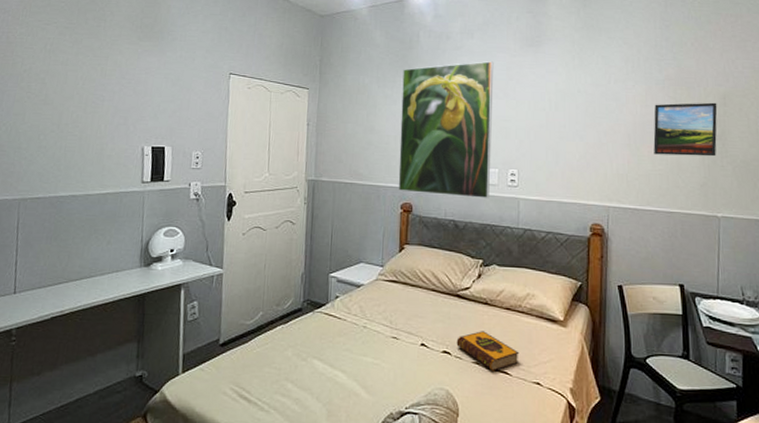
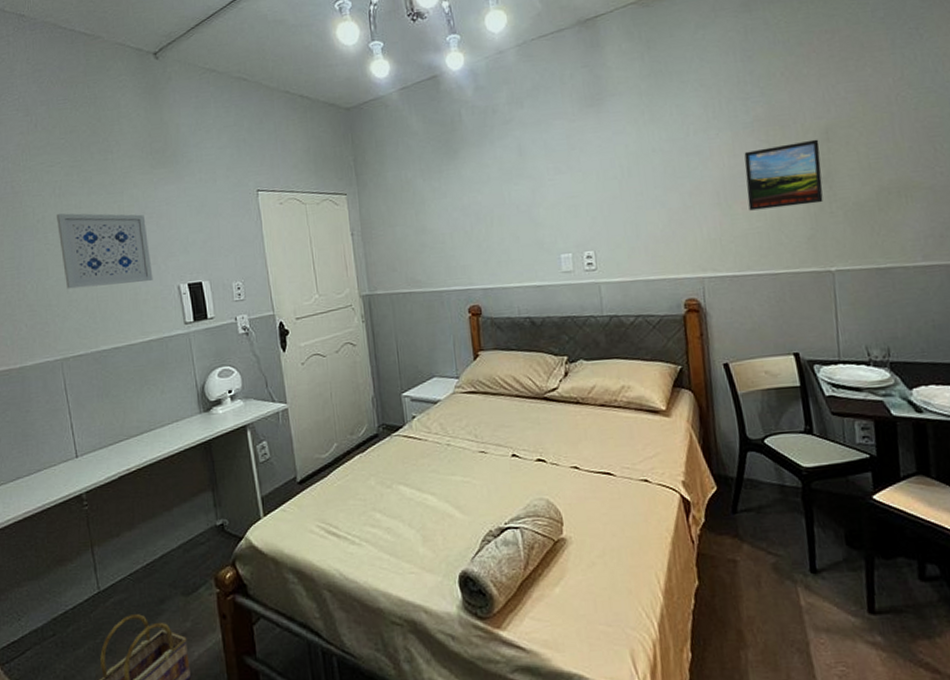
wall art: none [38,66,124,140] -> present [56,213,153,289]
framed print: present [398,61,494,199] -> none [448,131,566,294]
hardback book: present [456,331,519,371] -> none [550,432,621,474]

